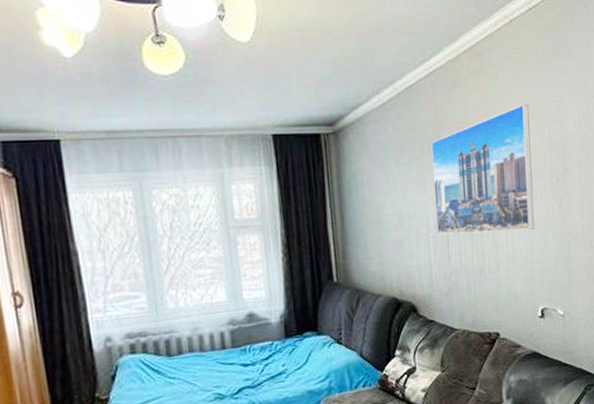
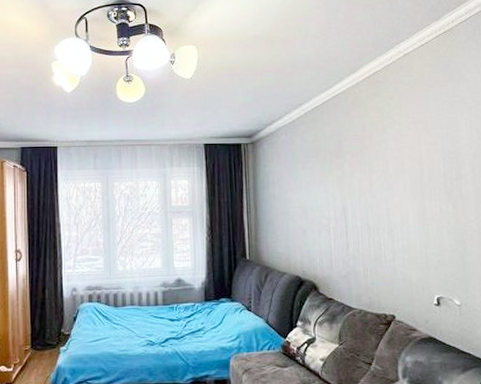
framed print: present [431,103,535,235] -> none [333,120,430,227]

